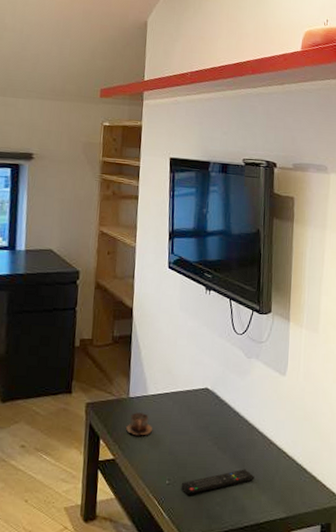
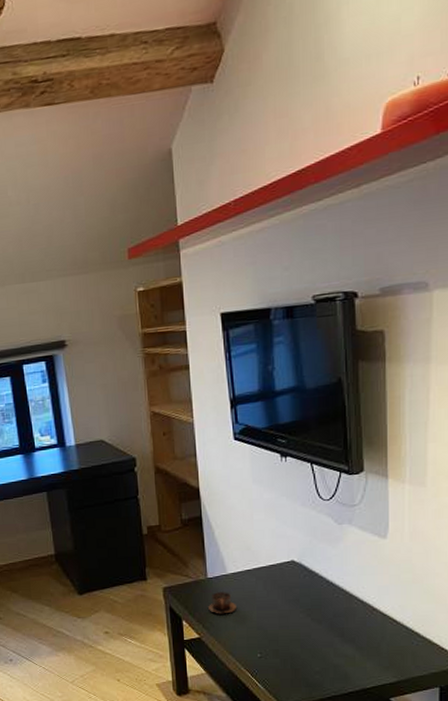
remote control: present [181,469,255,494] -> none [274,637,357,665]

